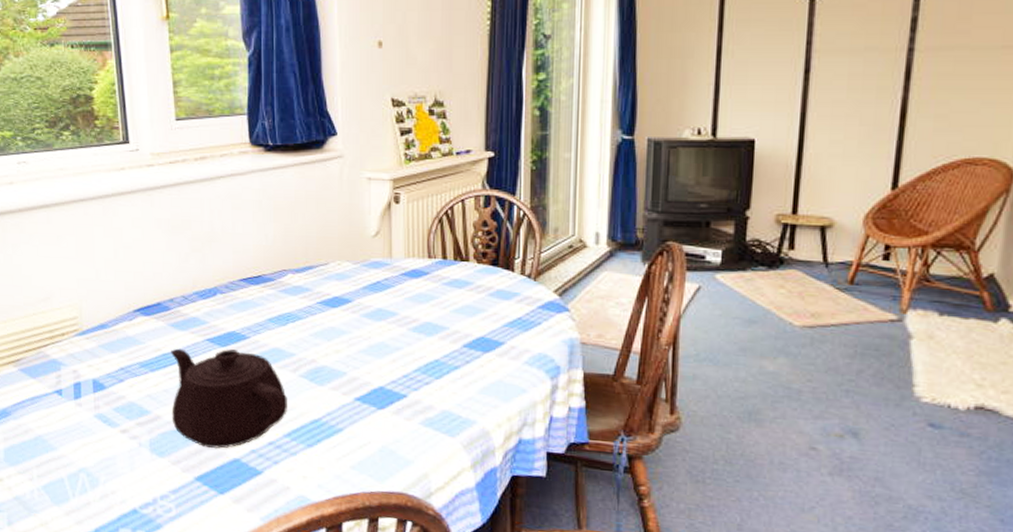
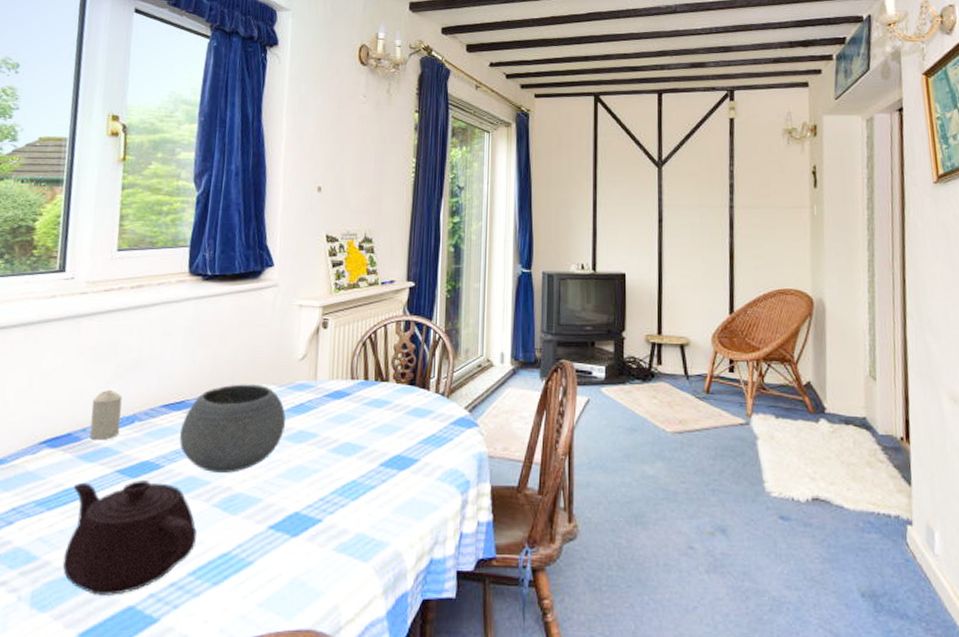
candle: none [175,263,204,310] -> present [89,390,123,440]
bowl: none [260,260,363,347] -> present [179,384,286,474]

